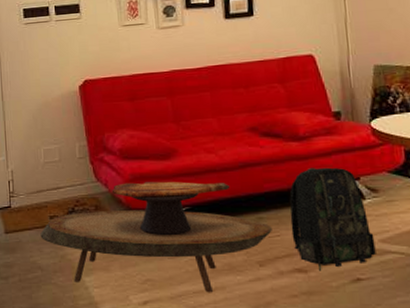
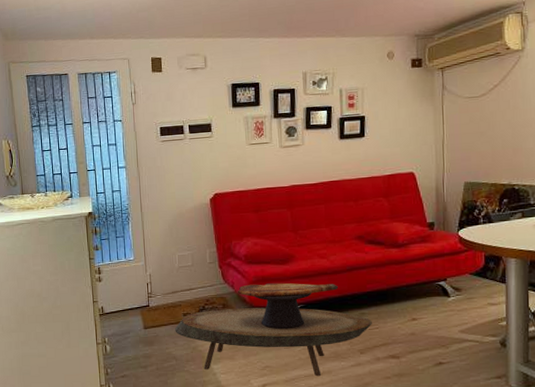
backpack: present [290,167,376,271] -> none [387,270,456,357]

